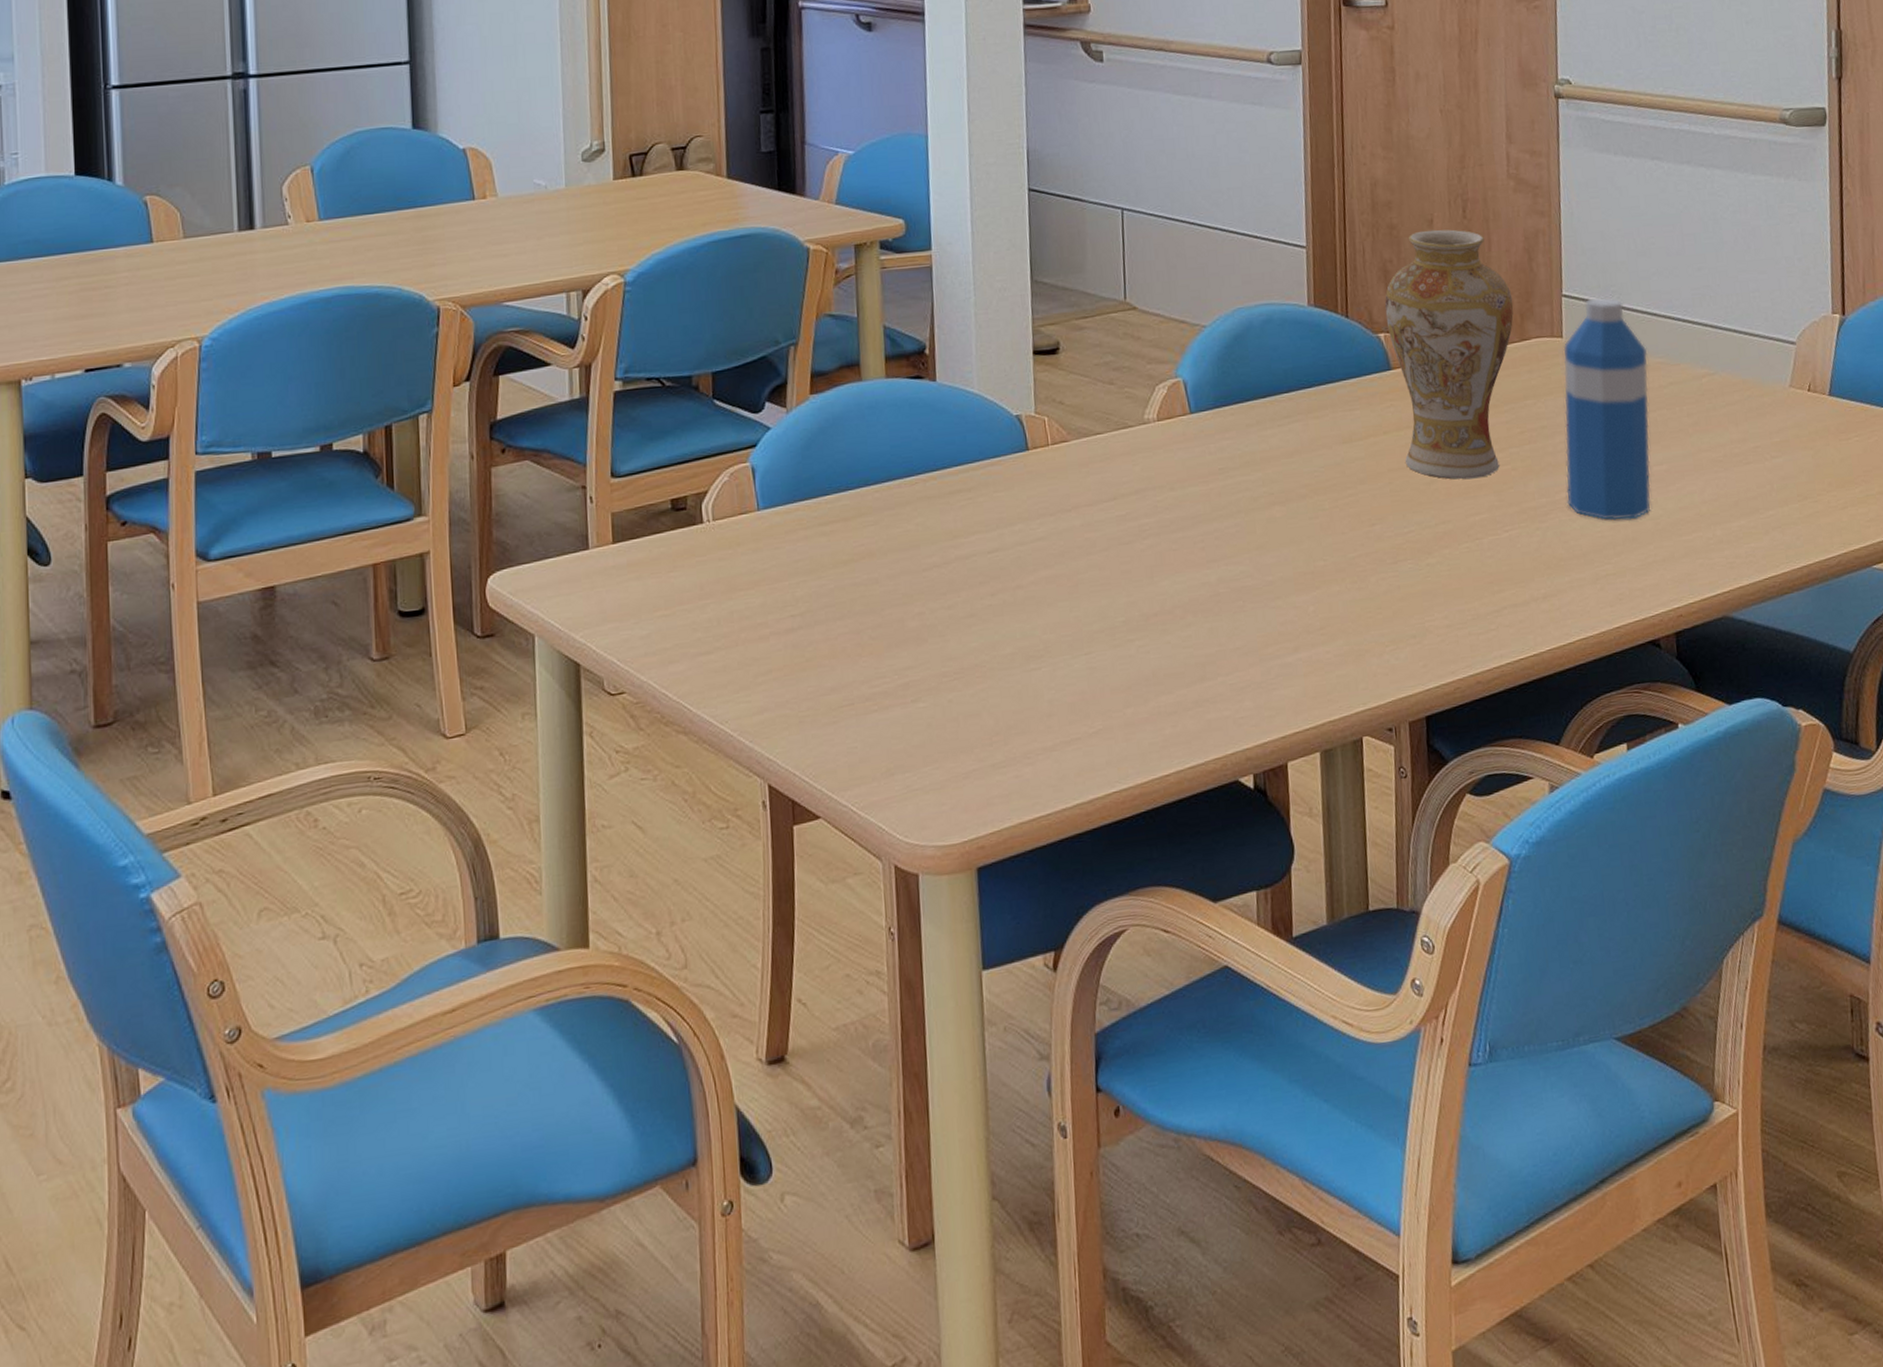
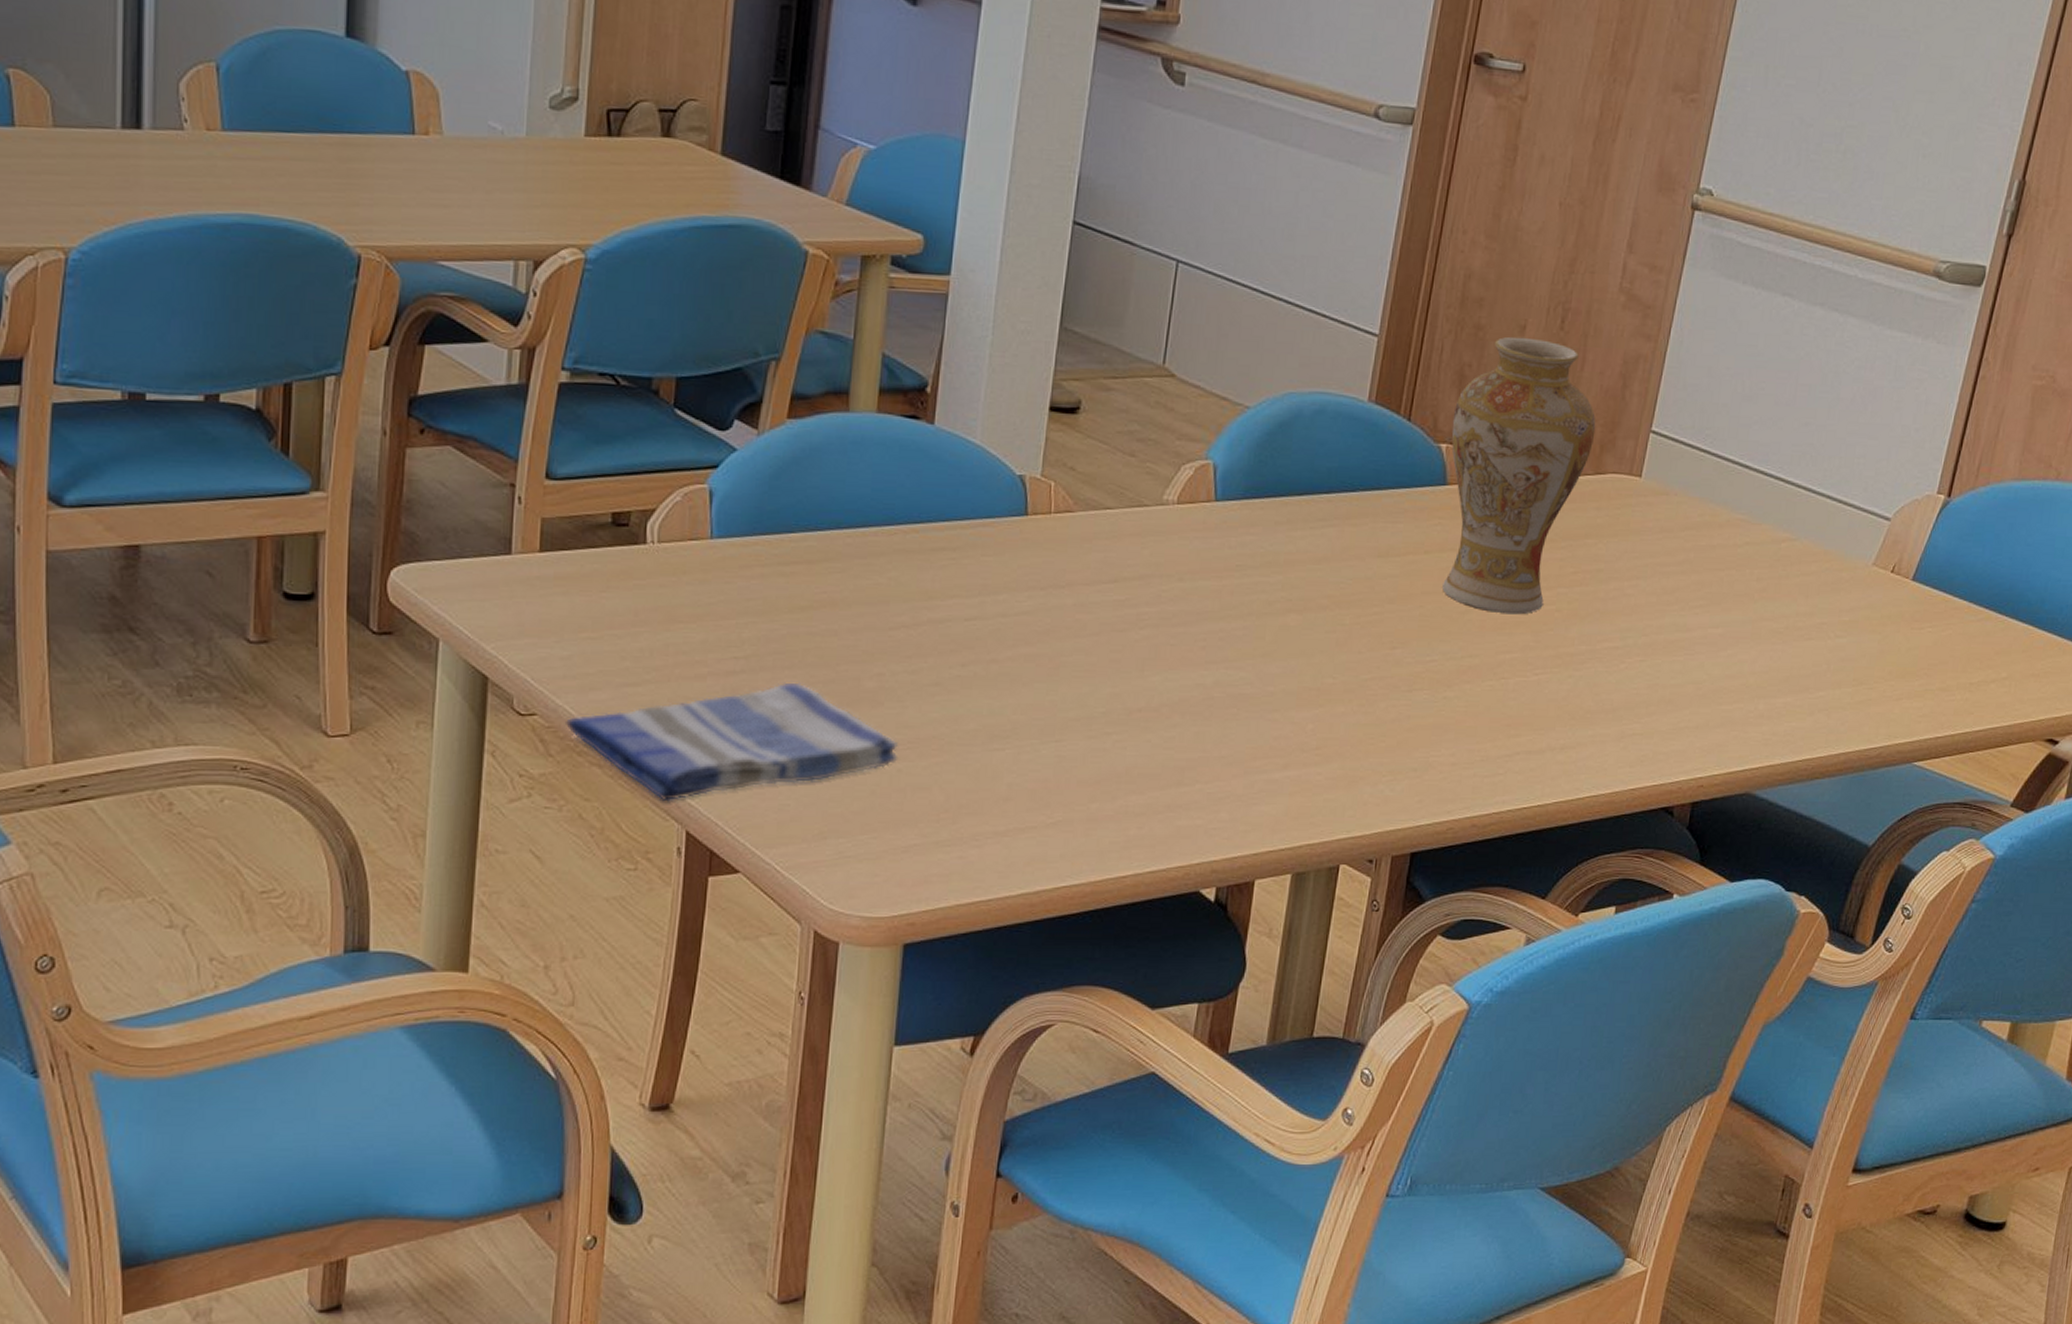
dish towel: none [651,631,948,760] -> present [566,682,899,802]
water bottle: present [1563,297,1651,521] -> none [1608,438,1730,681]

